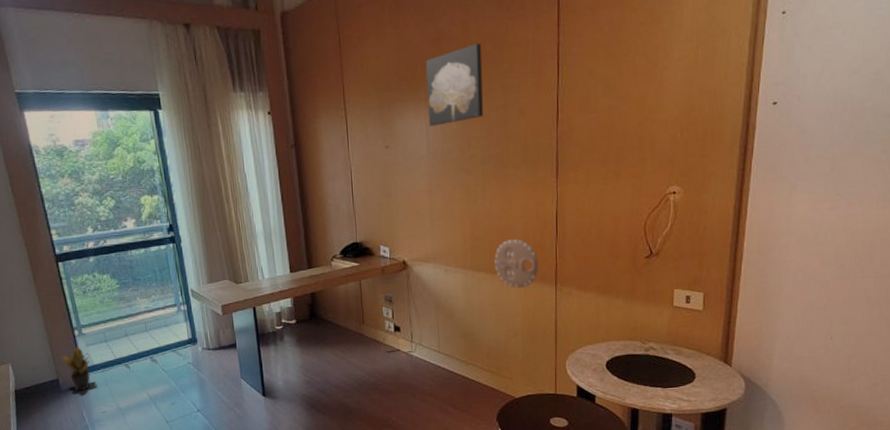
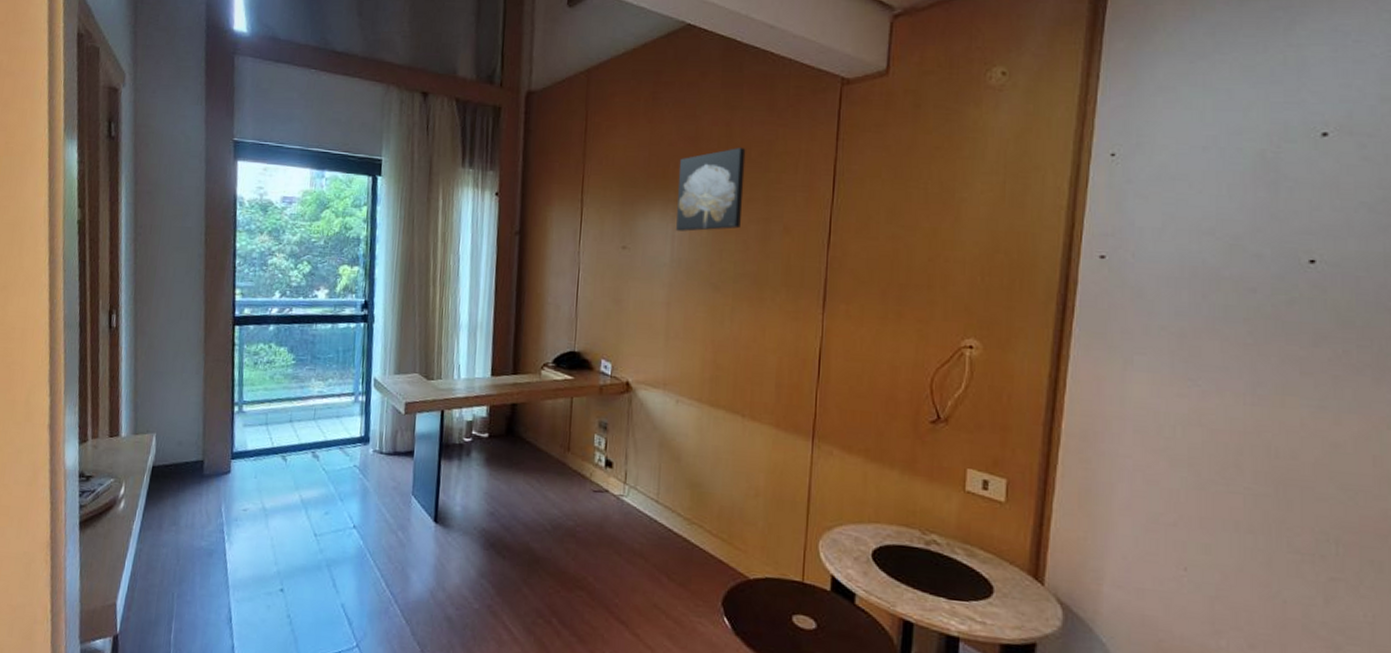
potted plant: present [62,346,91,391] -> none [214,425,246,480]
decorative plate: present [494,238,539,288] -> none [738,374,794,437]

